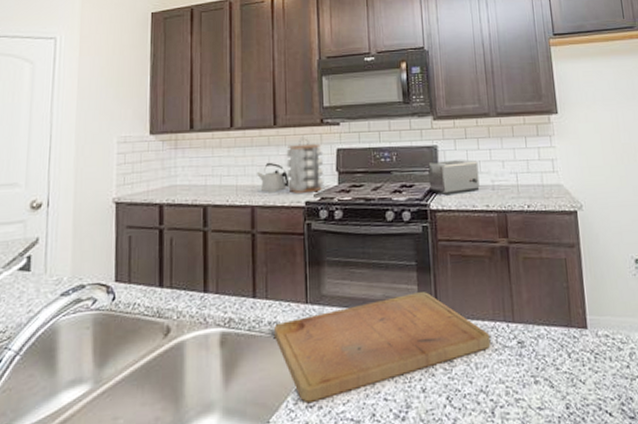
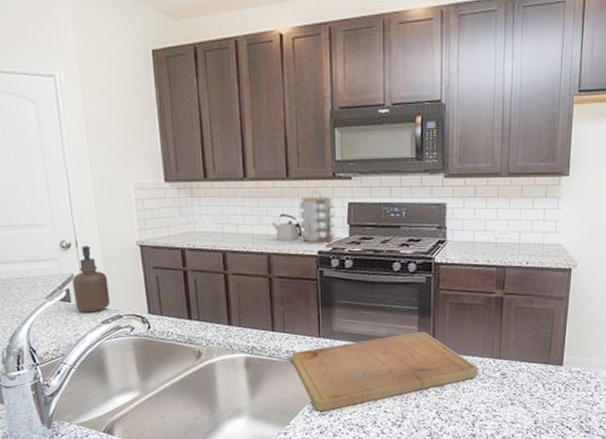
soap dispenser: none [34,205,75,284] -> present [72,246,110,313]
toaster: present [428,159,480,196] -> none [436,216,484,250]

